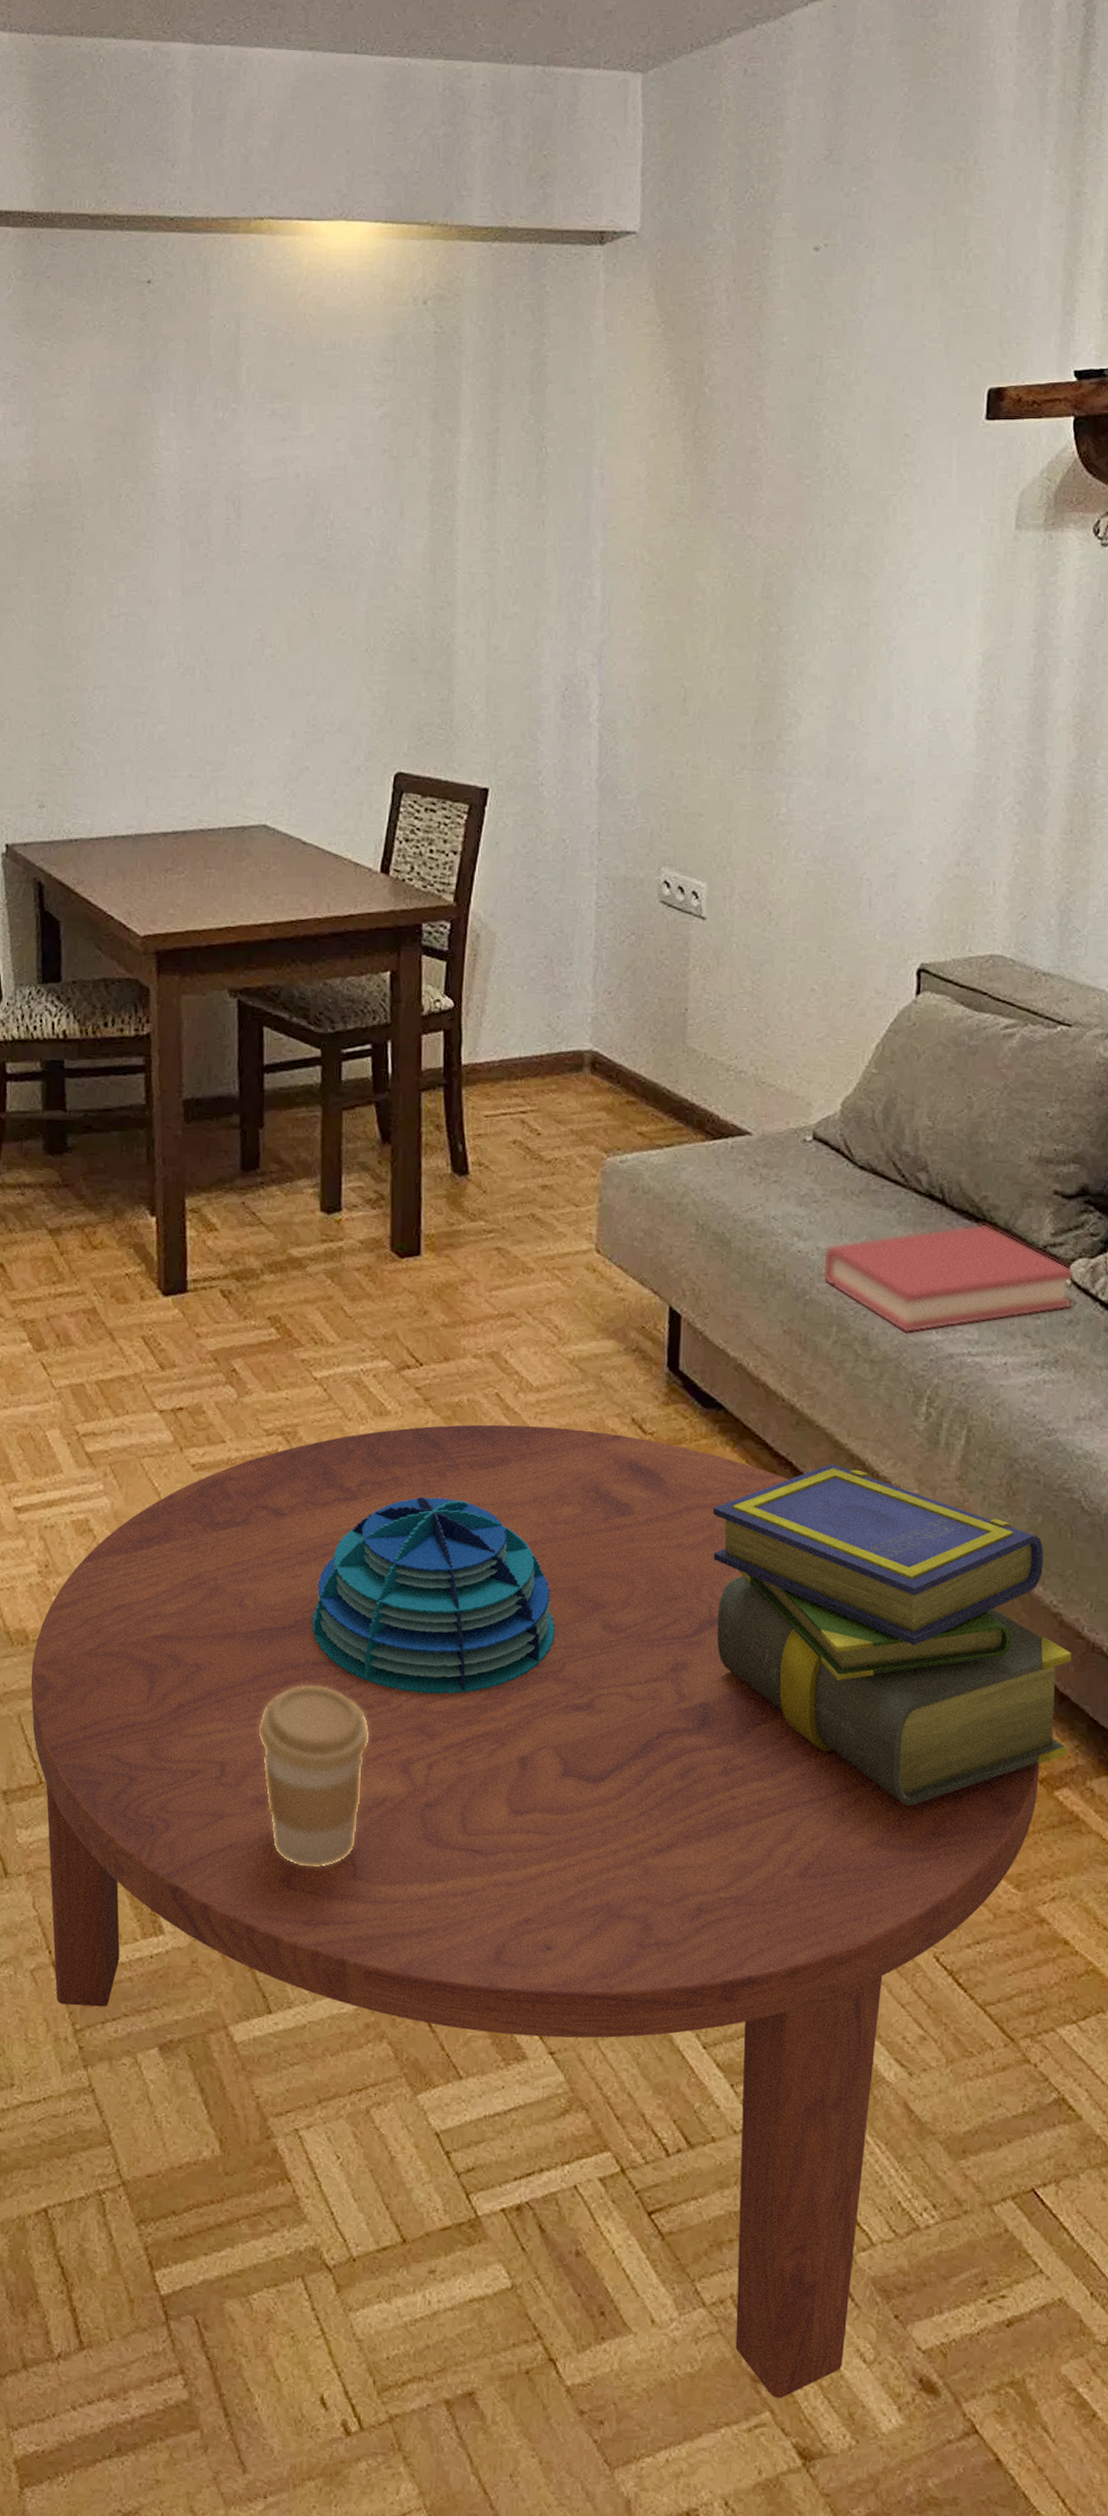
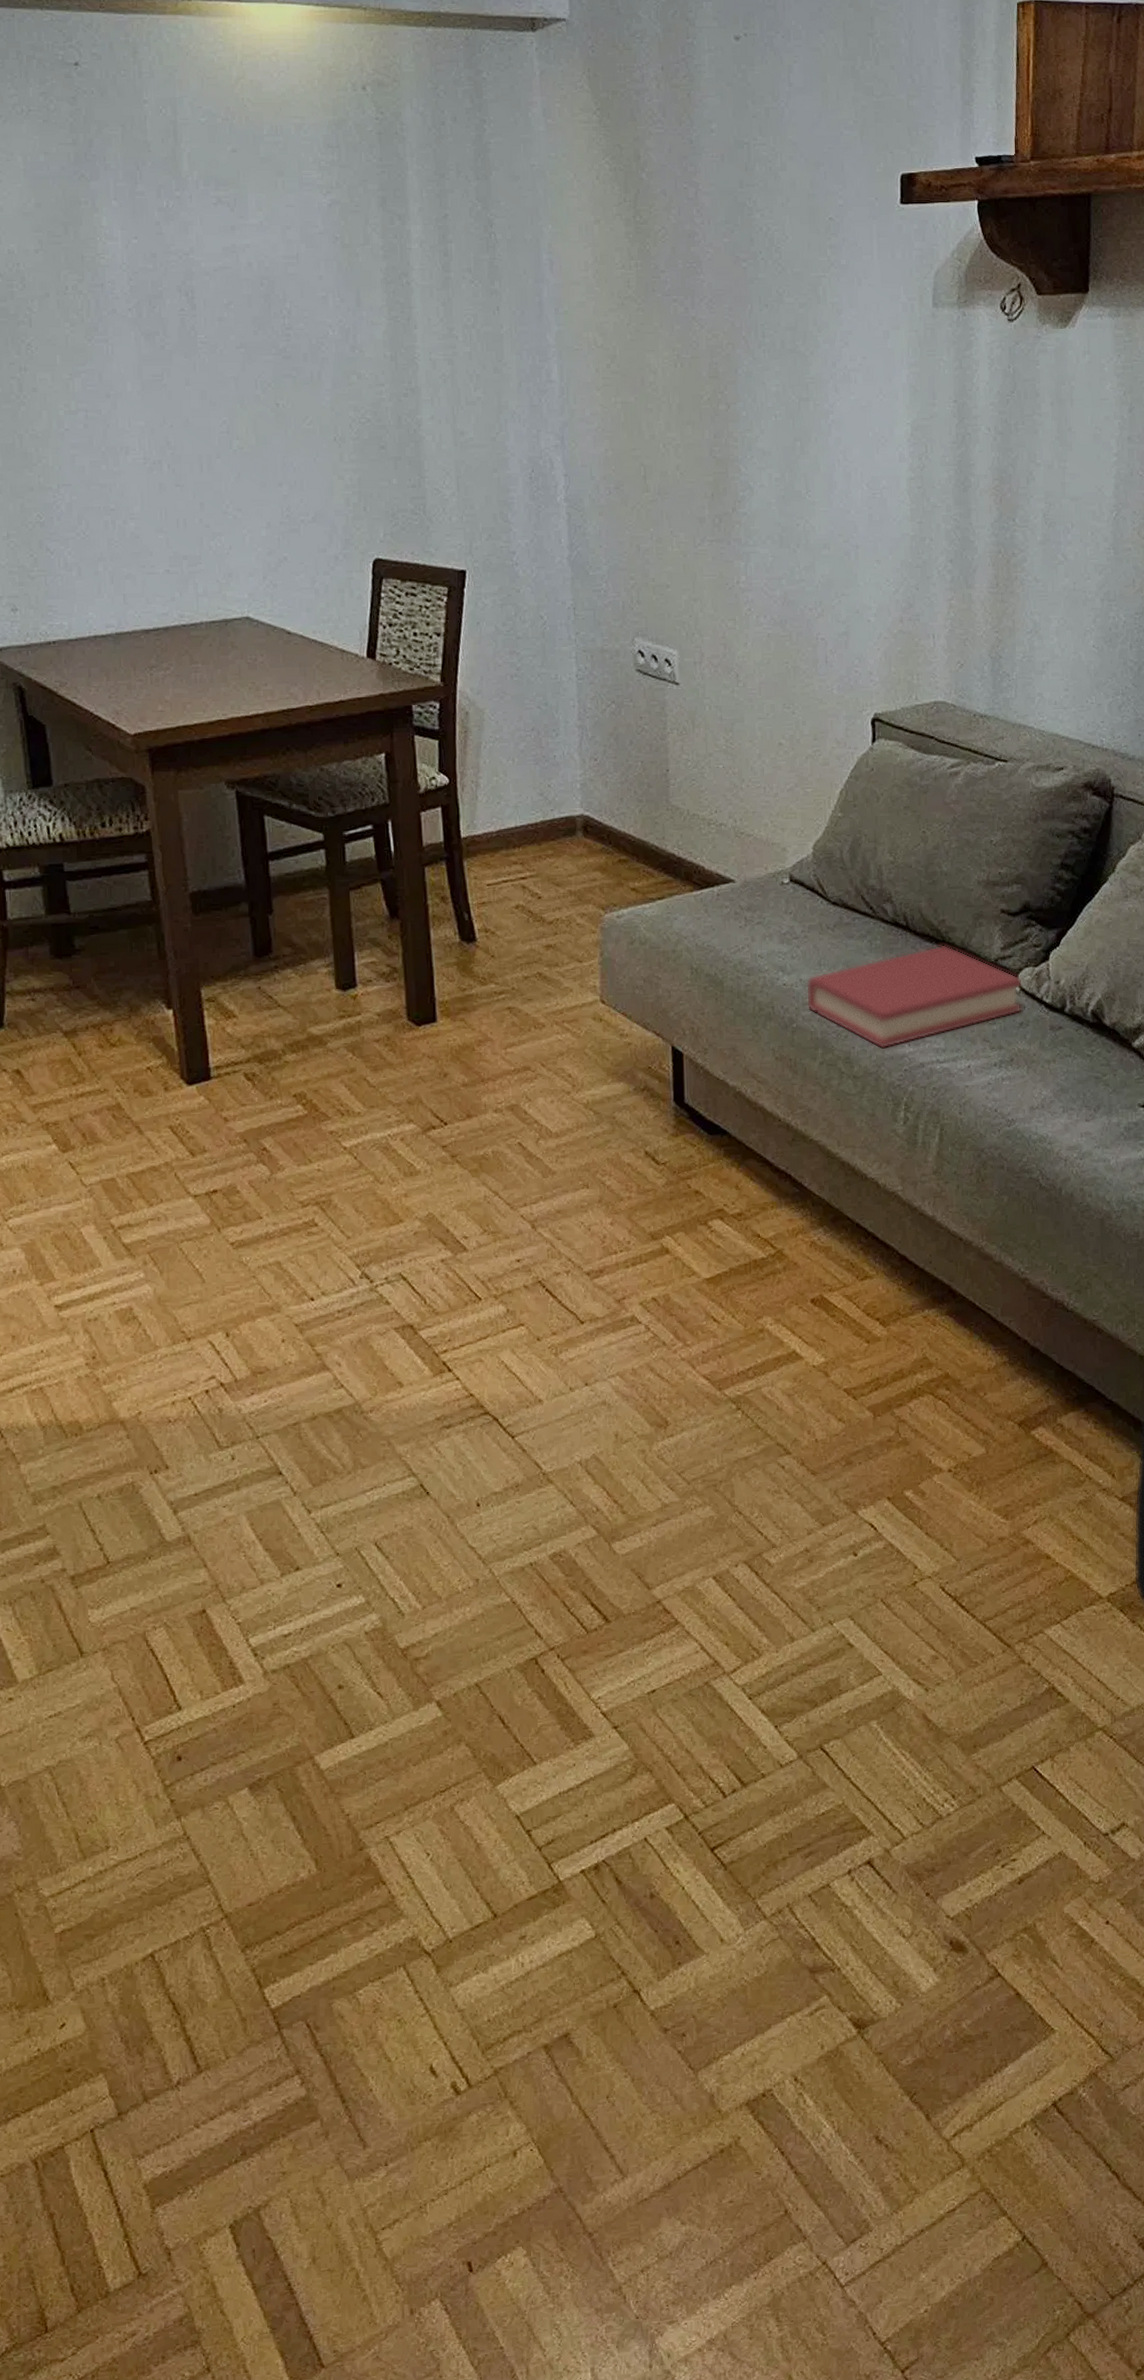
coffee table: present [31,1424,1040,2398] -> none [88,1167,1019,1982]
coffee cup: present [258,1685,370,1868] -> none [319,1433,425,1600]
decorative bowl: present [311,1496,556,1695] -> none [360,1245,591,1428]
stack of books: present [713,1464,1072,1806] -> none [724,1172,1040,1462]

